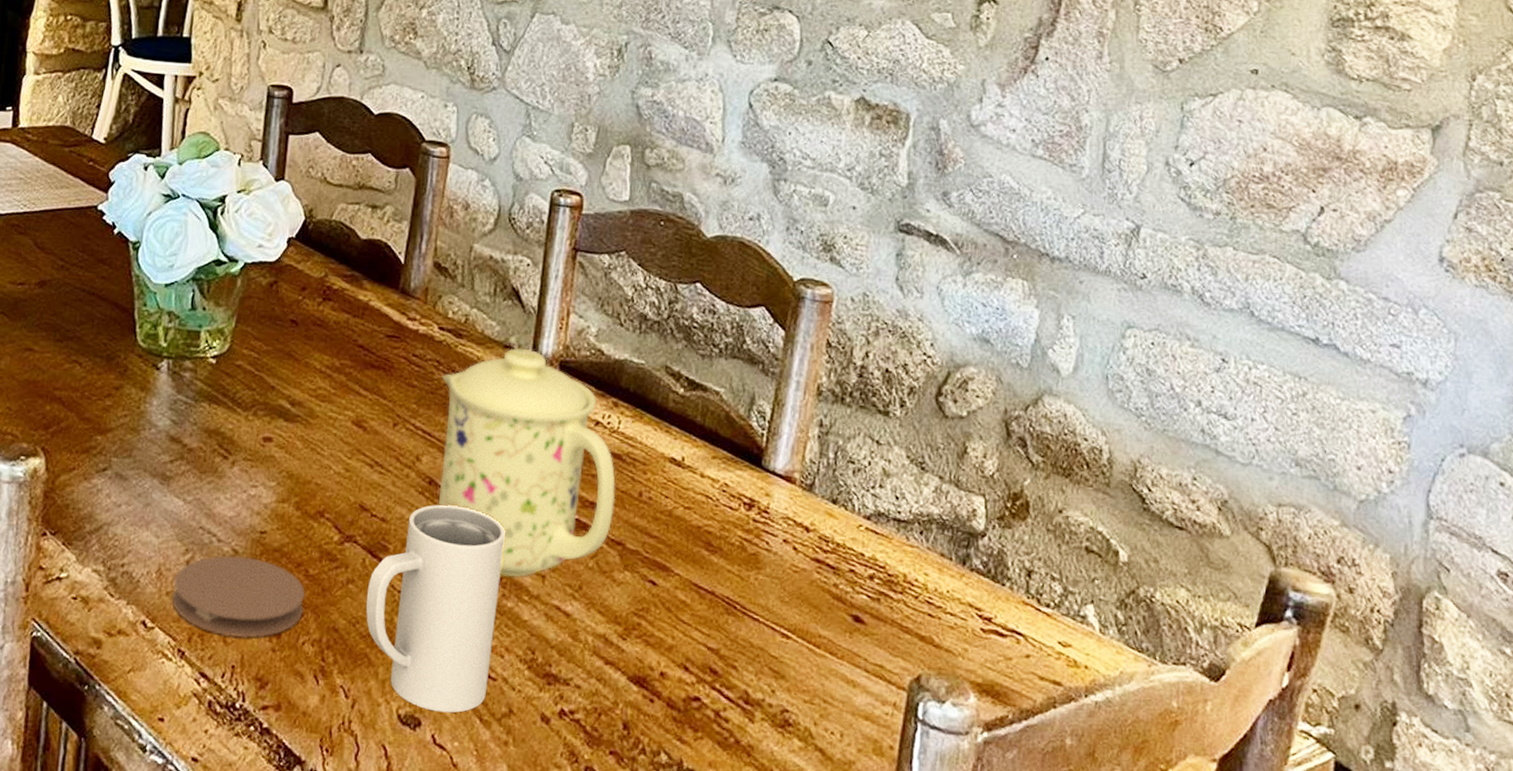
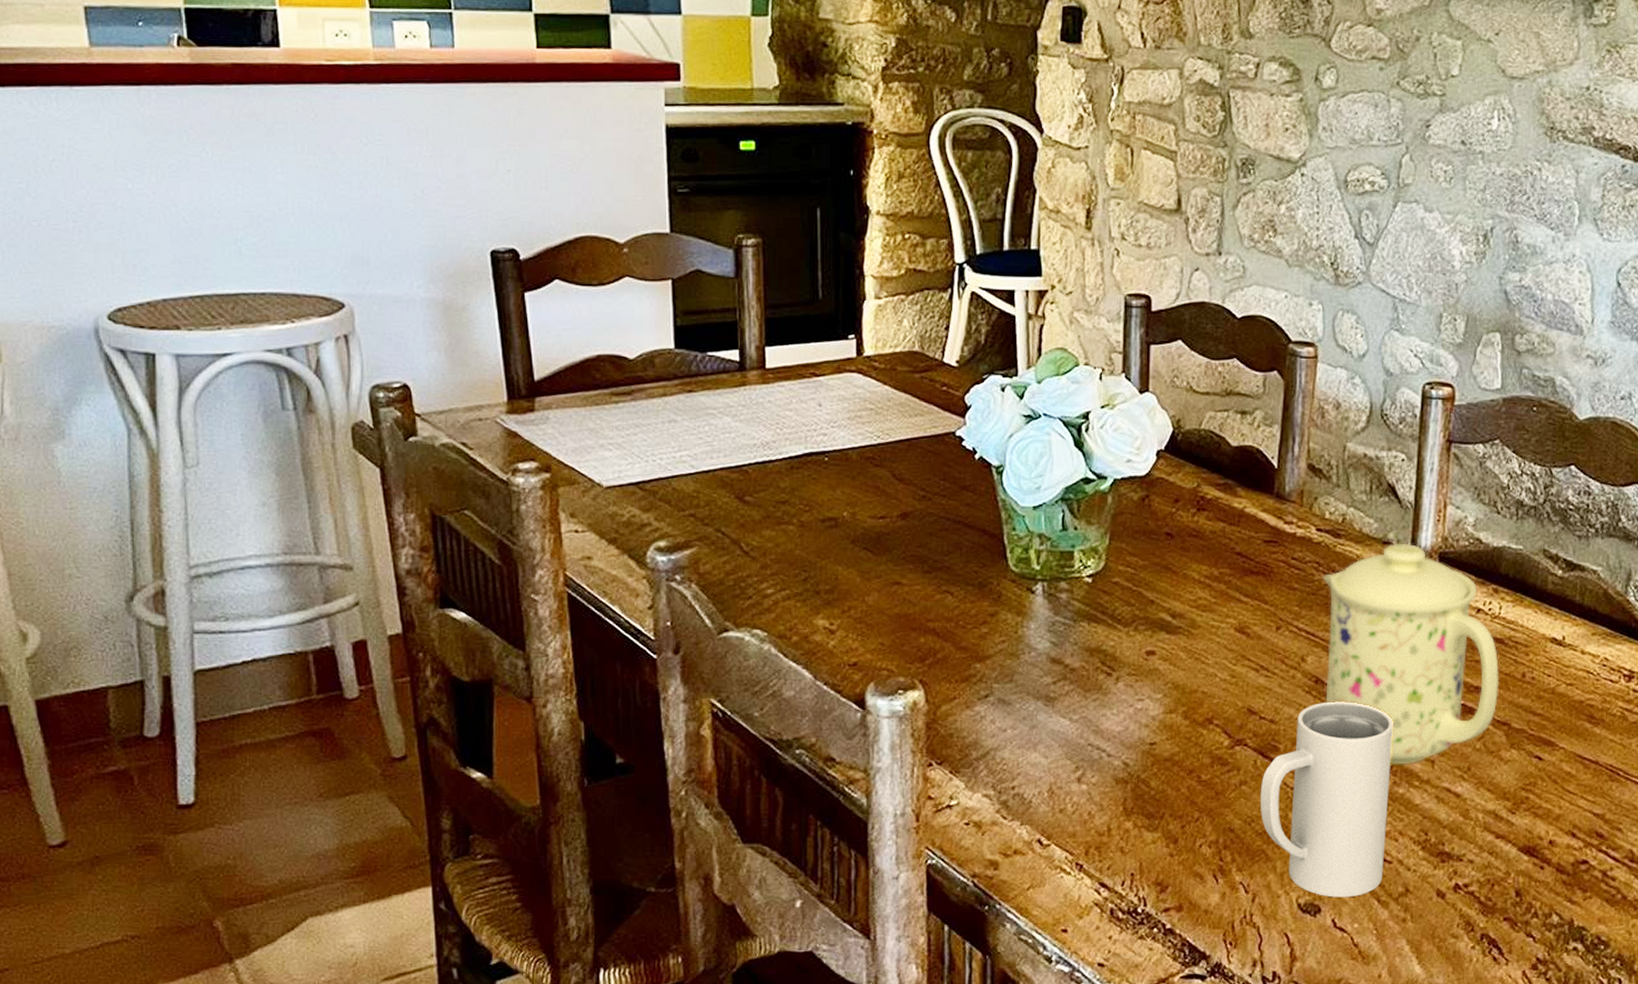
coaster: present [172,556,305,638] -> none [1066,769,1198,847]

